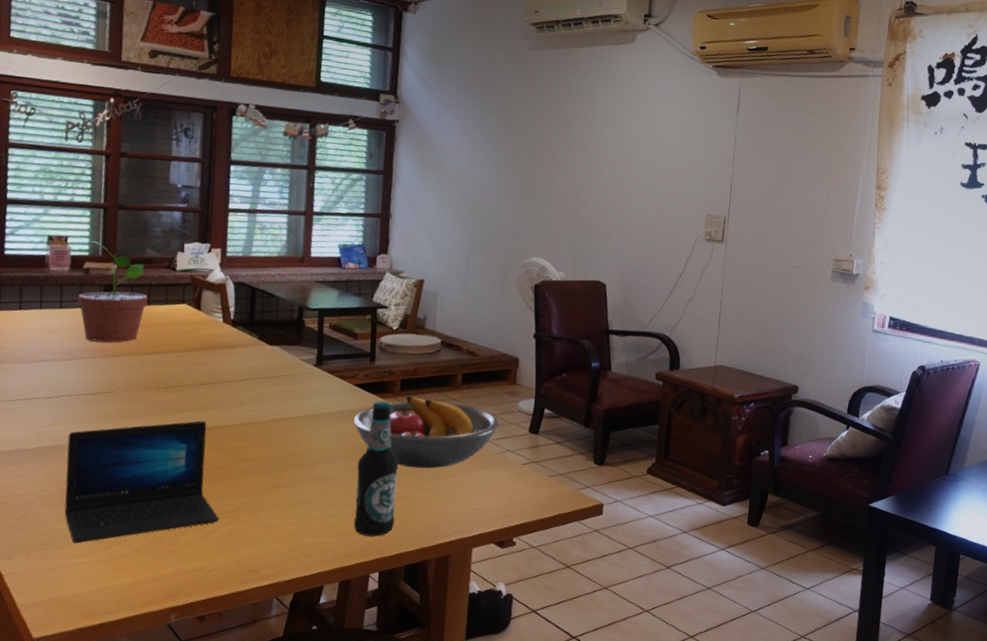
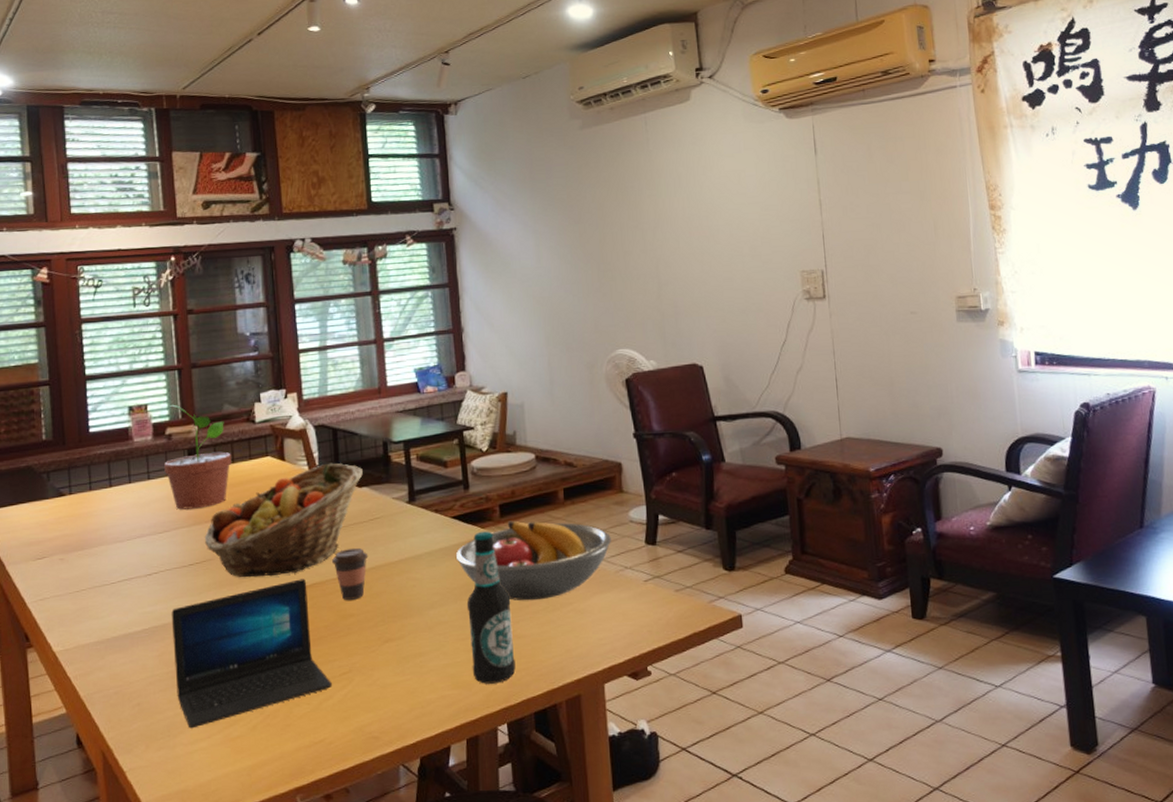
fruit basket: none [110,318,277,415] -> present [204,463,364,578]
coffee cup: none [234,400,270,446] -> present [332,548,368,600]

